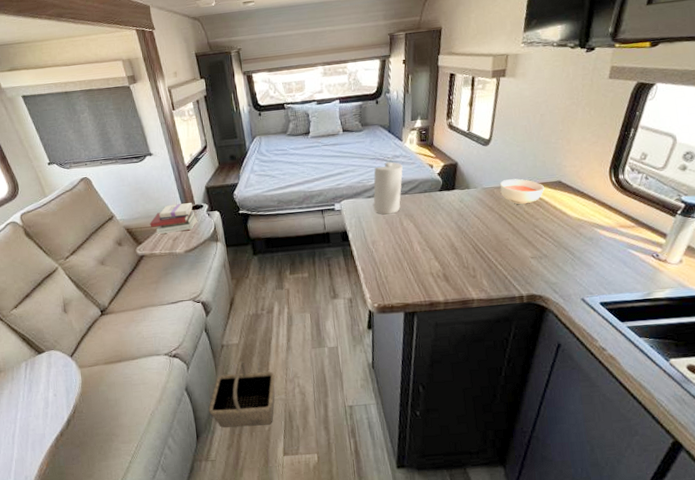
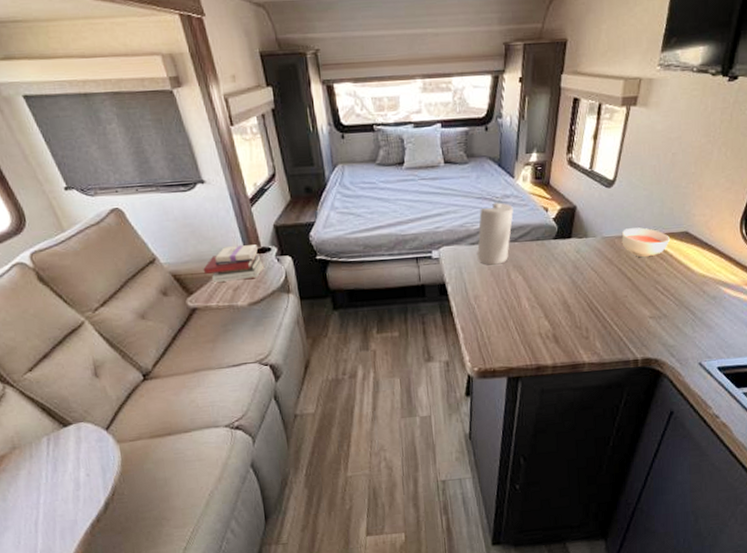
basket: present [208,360,275,428] -> none [279,432,358,508]

